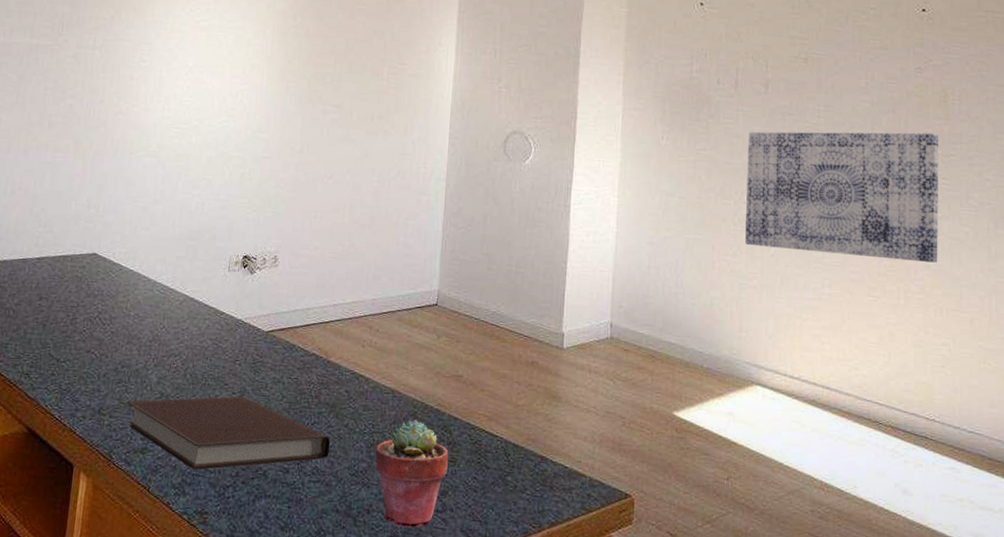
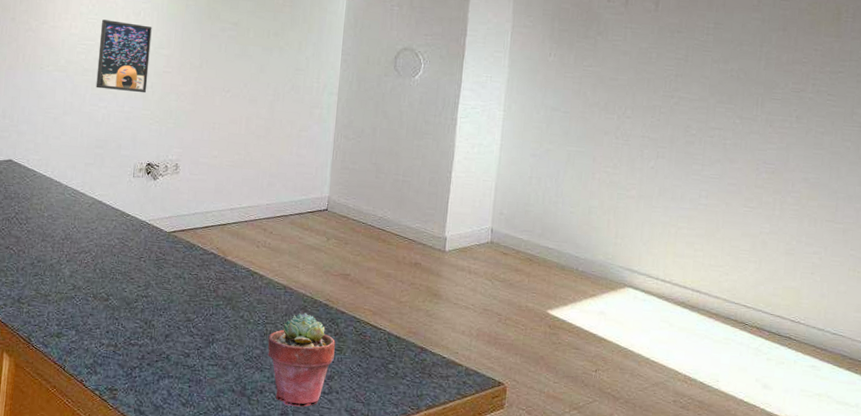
notebook: present [126,396,331,471] -> none [42,289,228,354]
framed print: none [189,102,250,180] -> present [95,19,152,93]
wall art: present [745,131,938,263] -> none [626,48,828,176]

